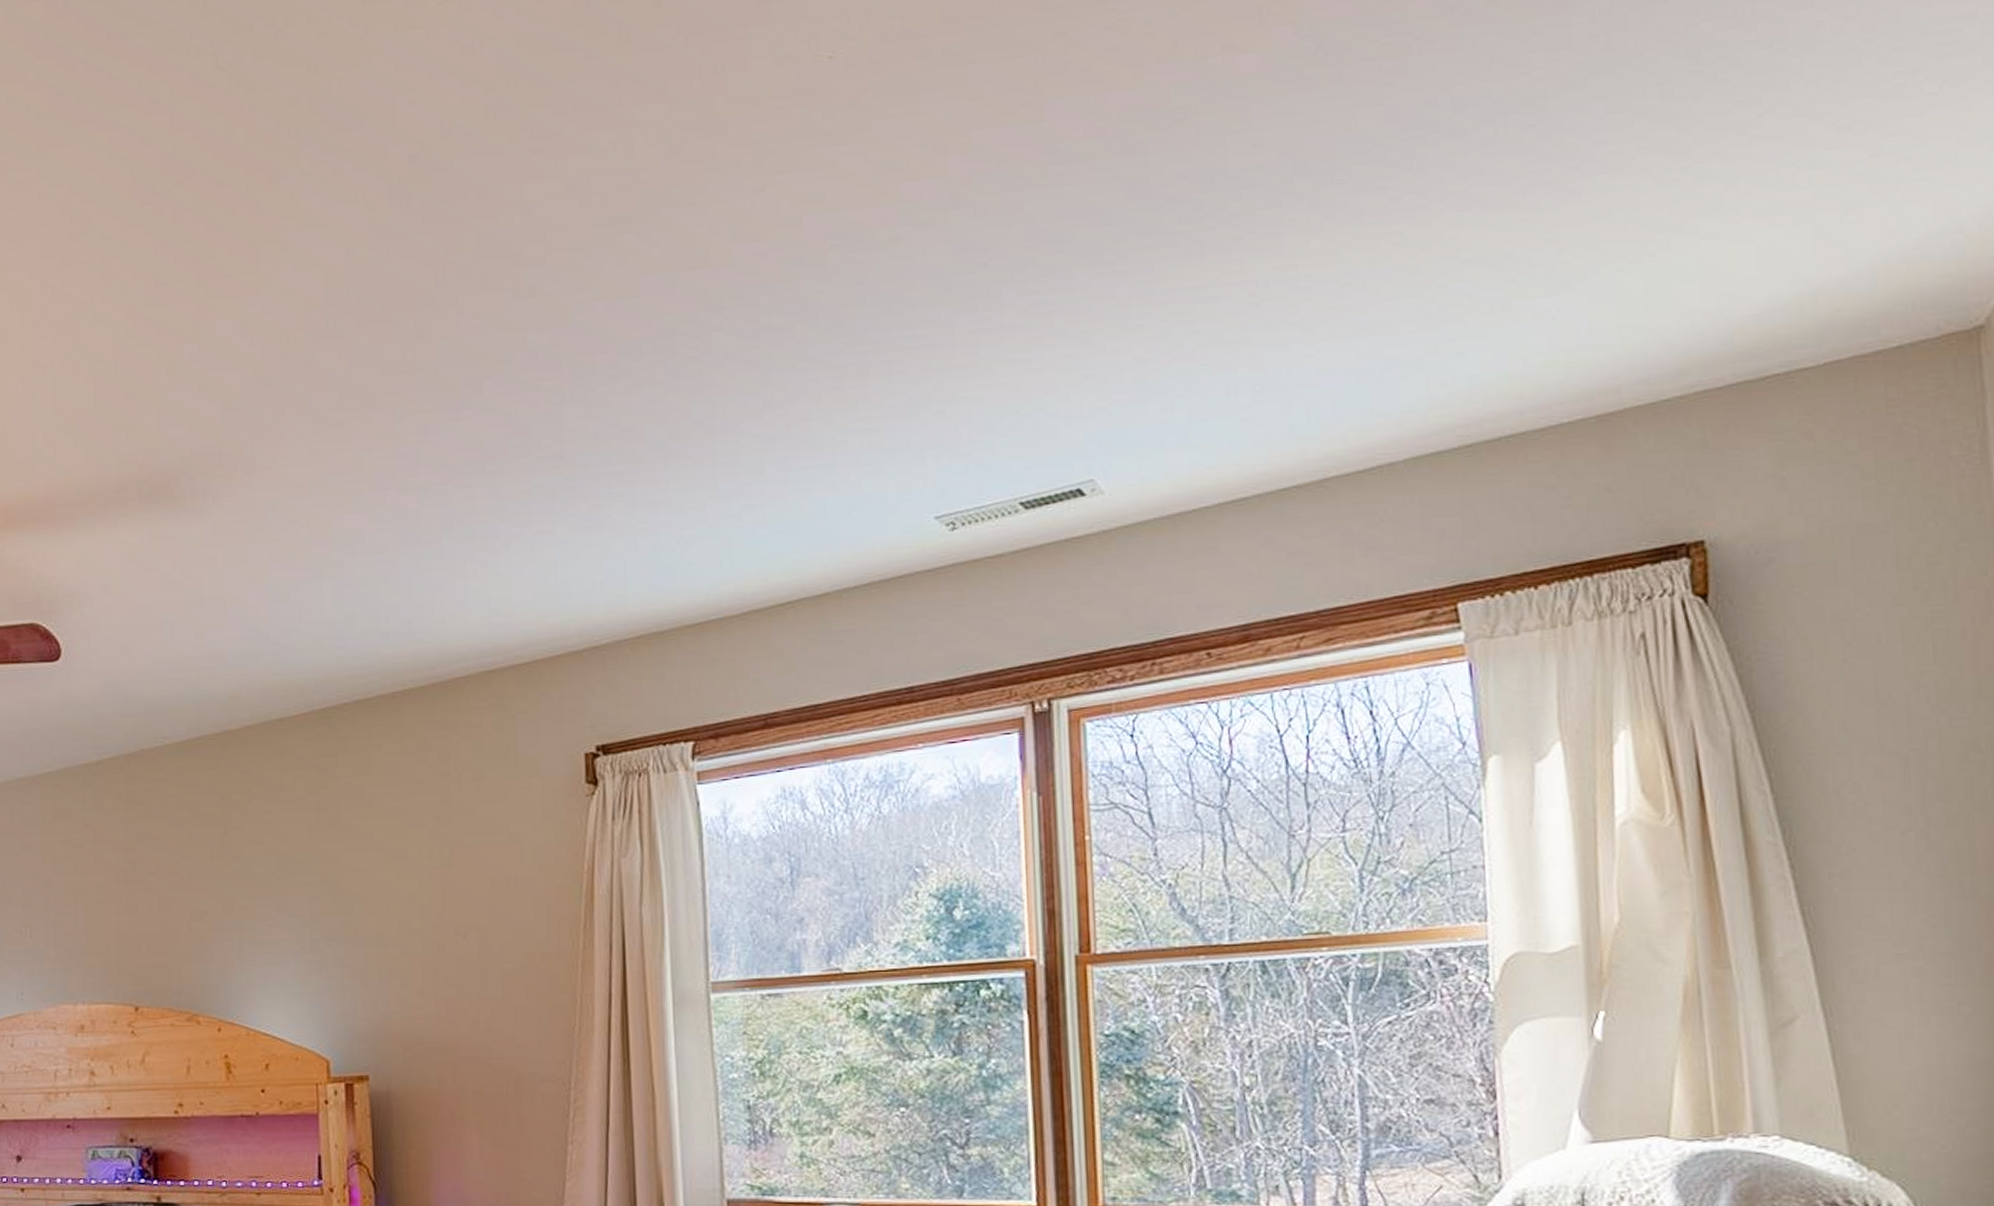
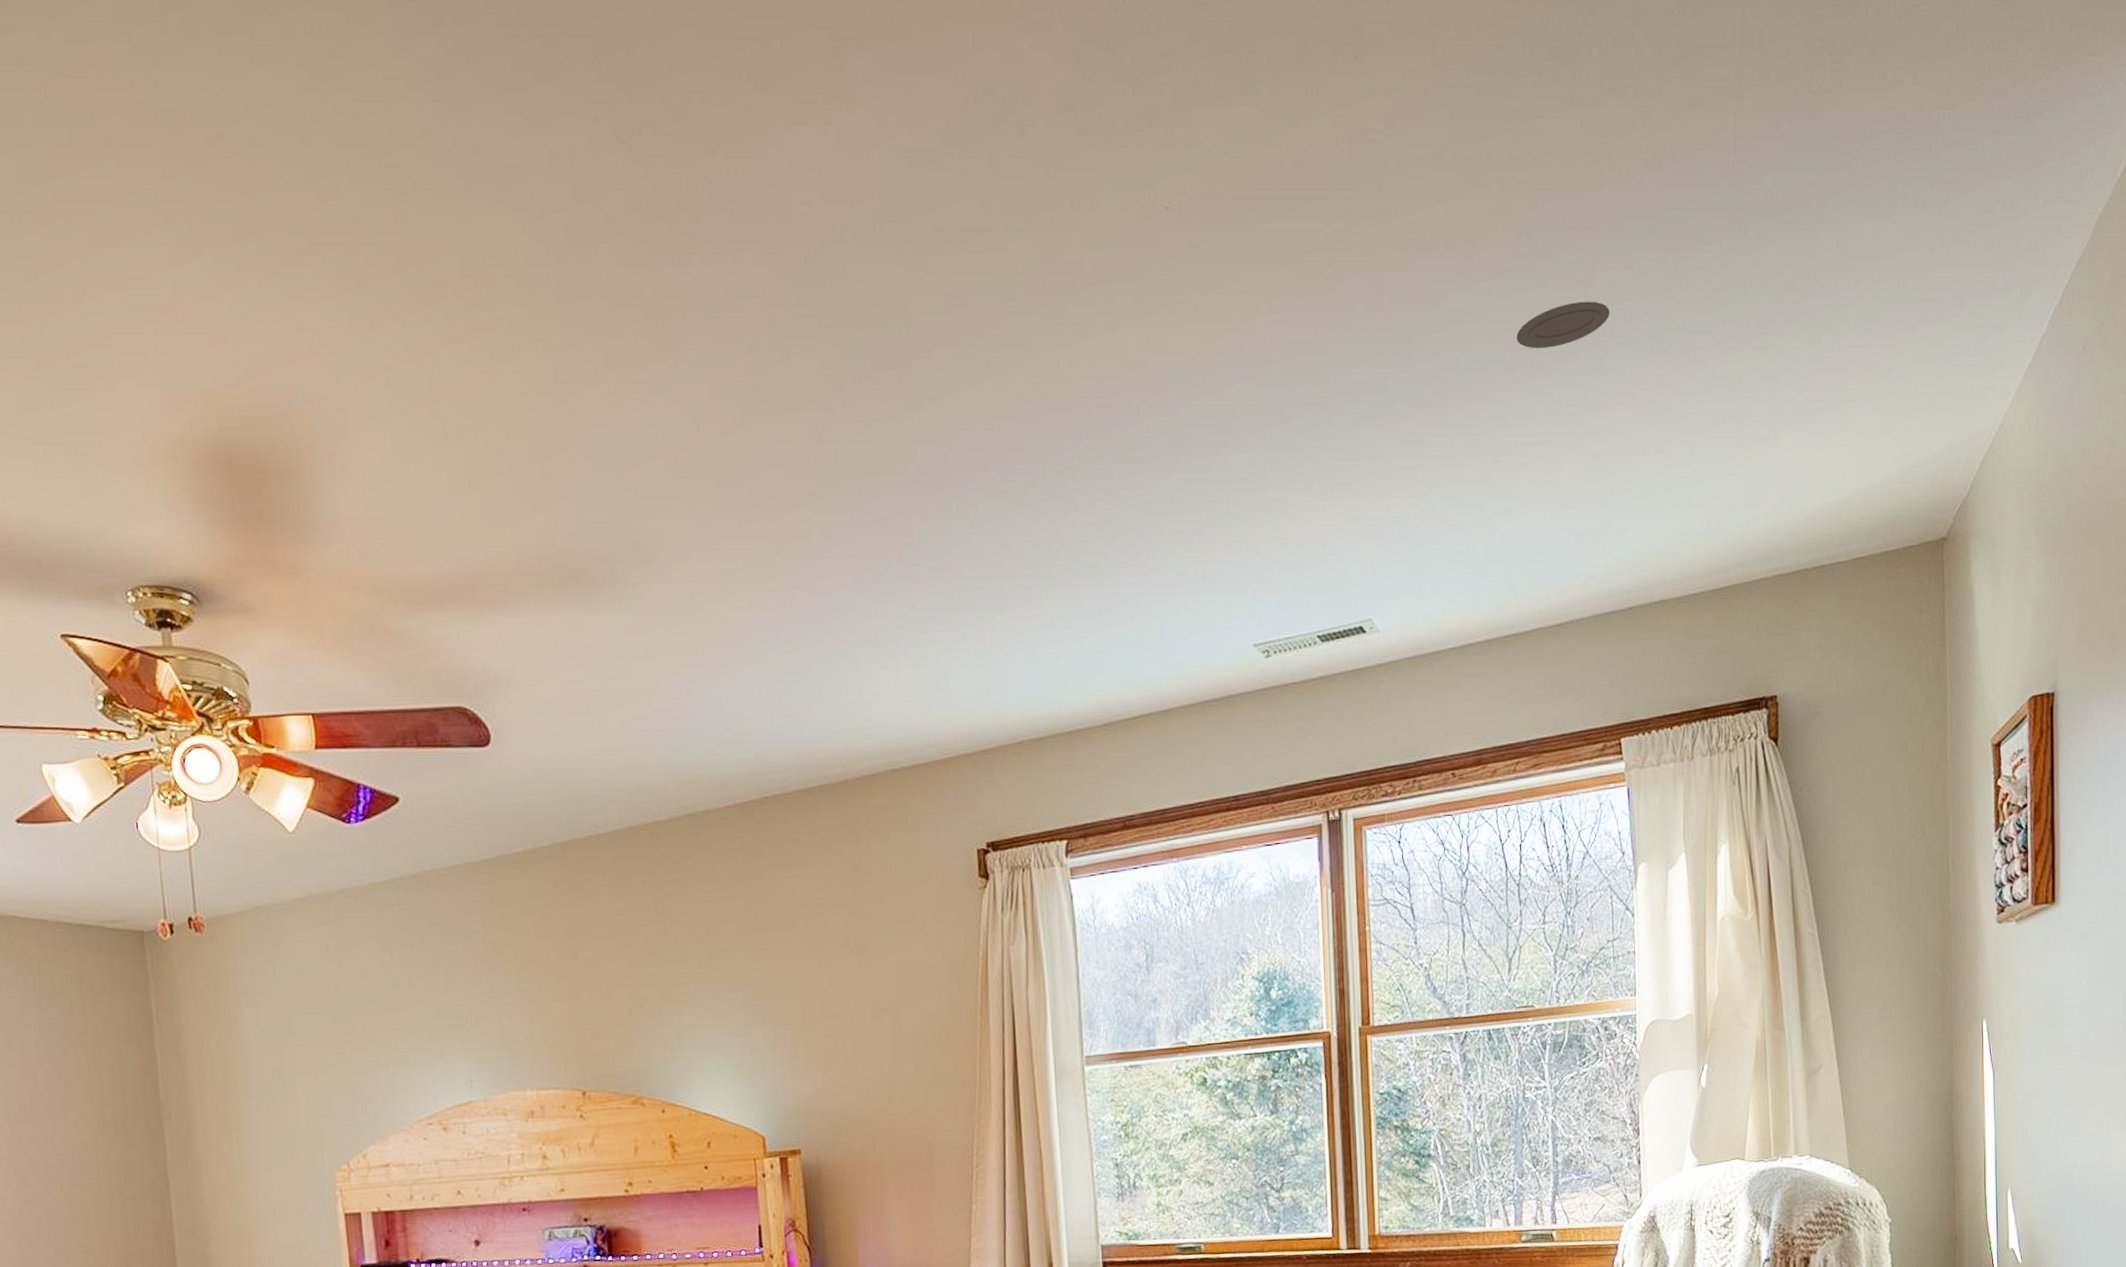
recessed light: none [1295,91,1433,155] -> present [1516,301,1611,349]

